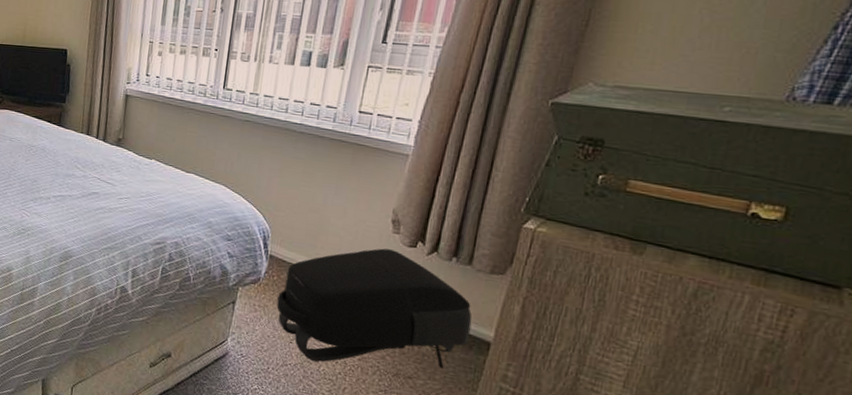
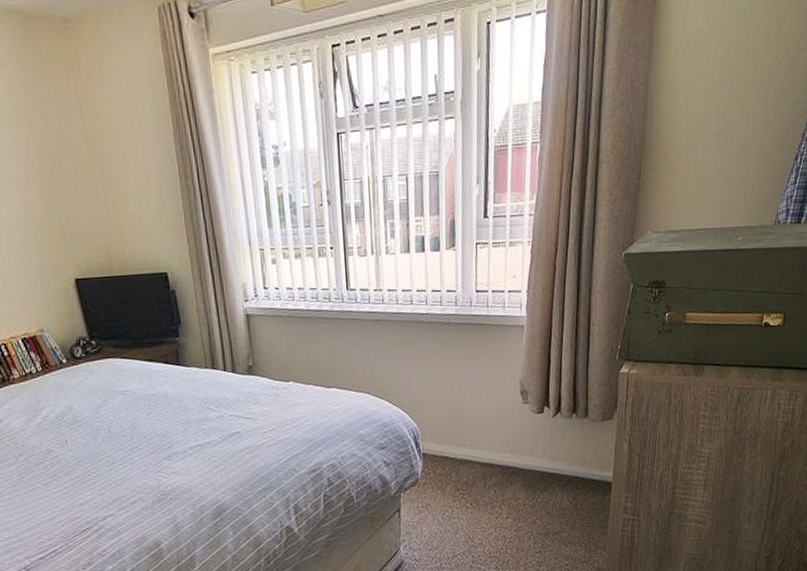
backpack: present [276,248,472,369] -> none [437,419,596,544]

